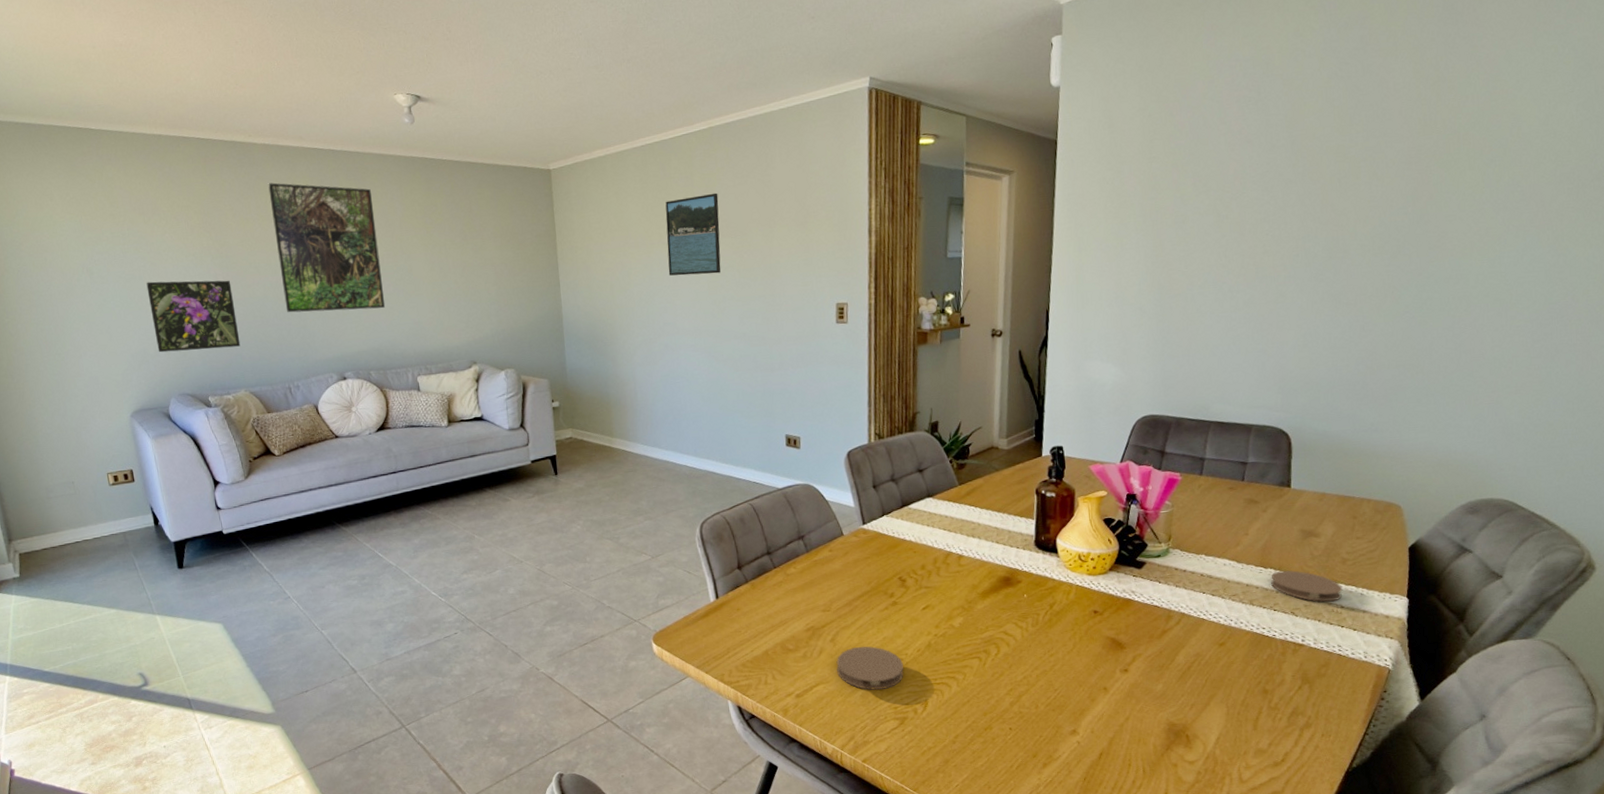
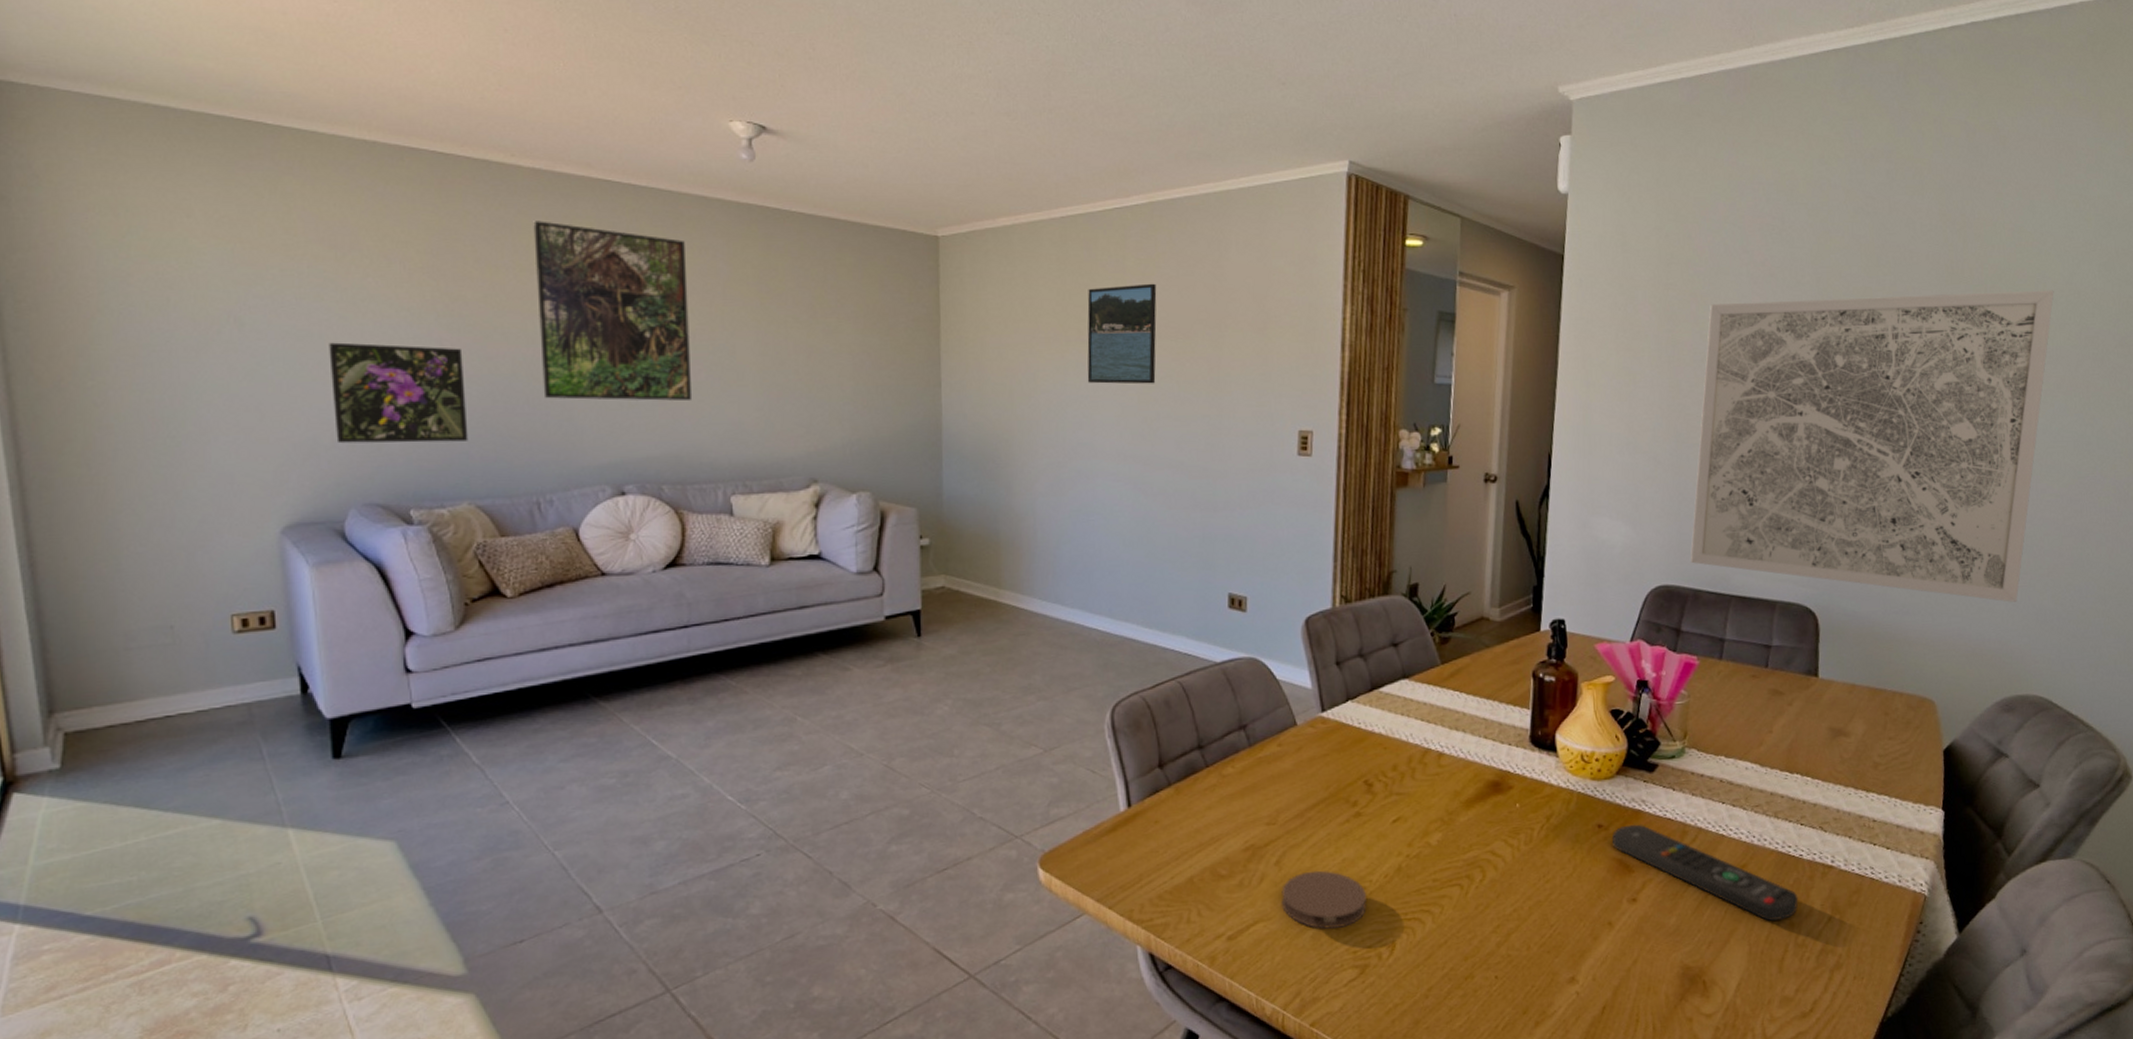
remote control: none [1106,610,1272,688] -> present [1612,824,1799,921]
wall art: none [1173,132,1529,418] -> present [1690,290,2054,602]
coaster: present [1271,570,1343,602] -> none [1797,776,1875,815]

